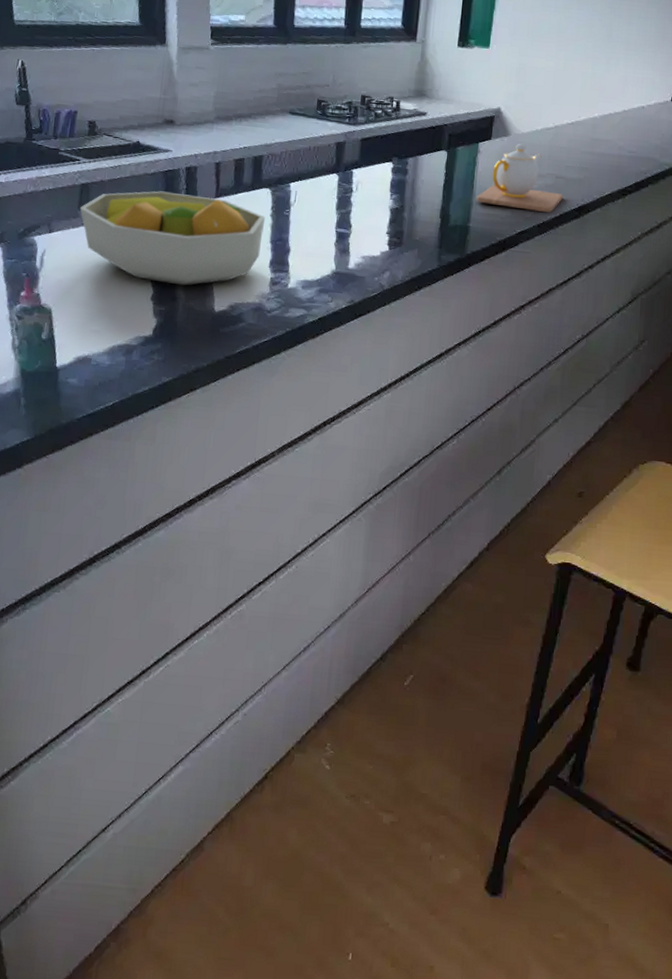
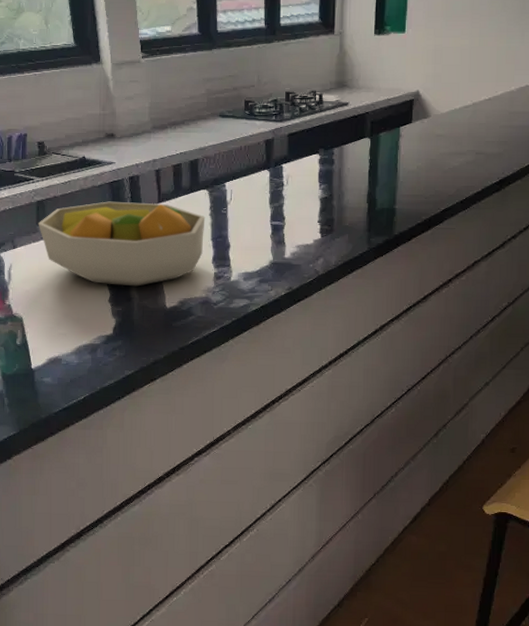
teapot: present [476,144,563,213] -> none [401,124,484,189]

